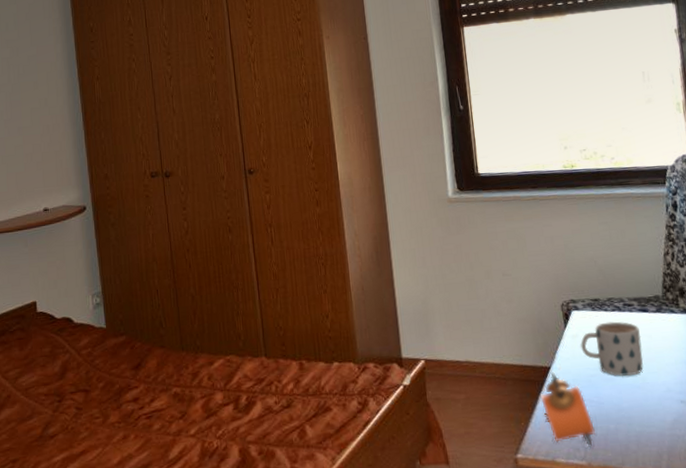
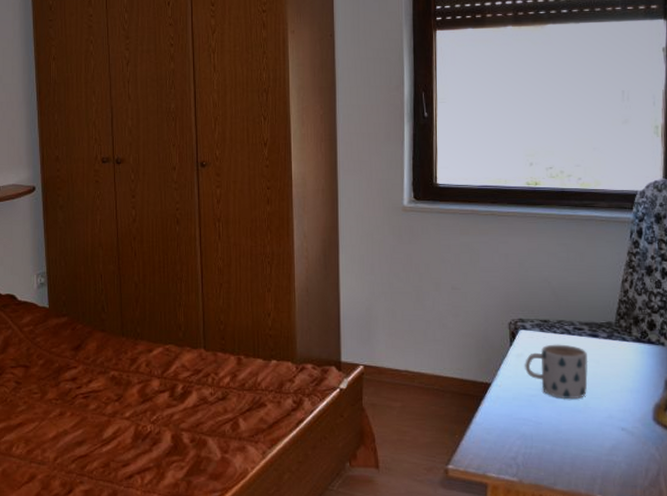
alarm clock: present [540,372,596,448] -> none [477,389,531,466]

